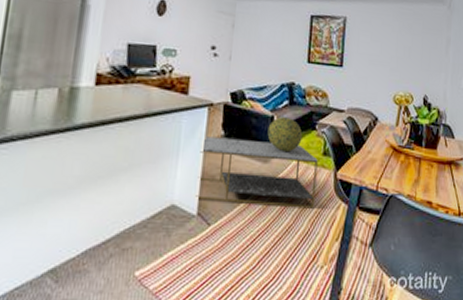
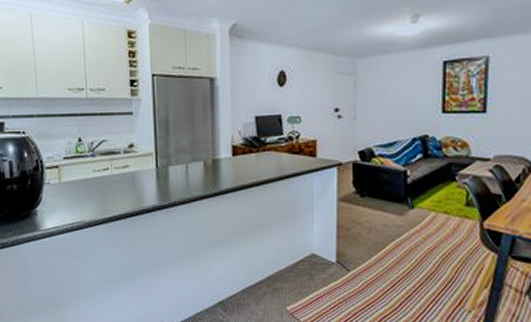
coffee table: present [195,136,318,209] -> none [333,194,460,258]
decorative sphere: present [267,117,303,153] -> none [401,171,441,205]

